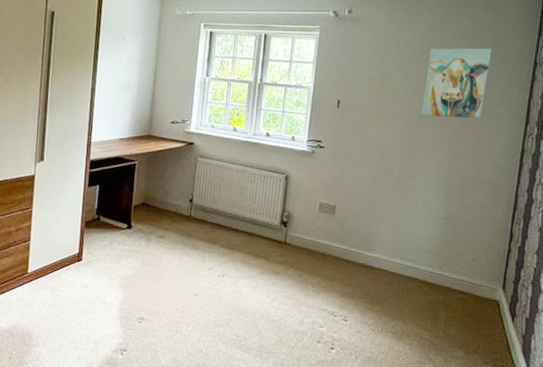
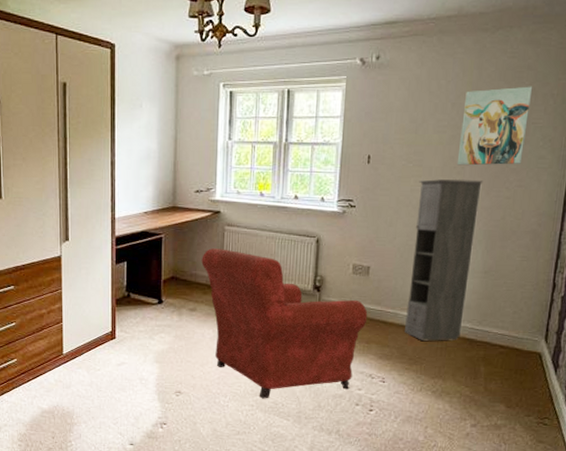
armchair: none [172,178,333,331] -> present [201,248,368,399]
storage cabinet: none [367,127,446,283] -> present [405,179,483,341]

